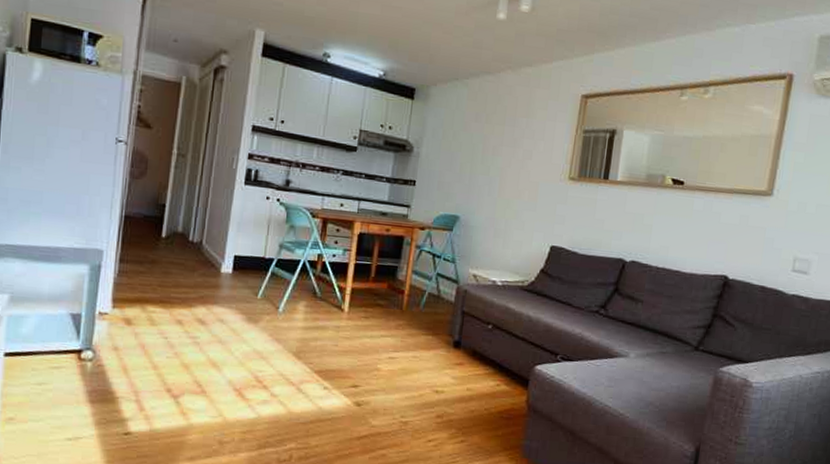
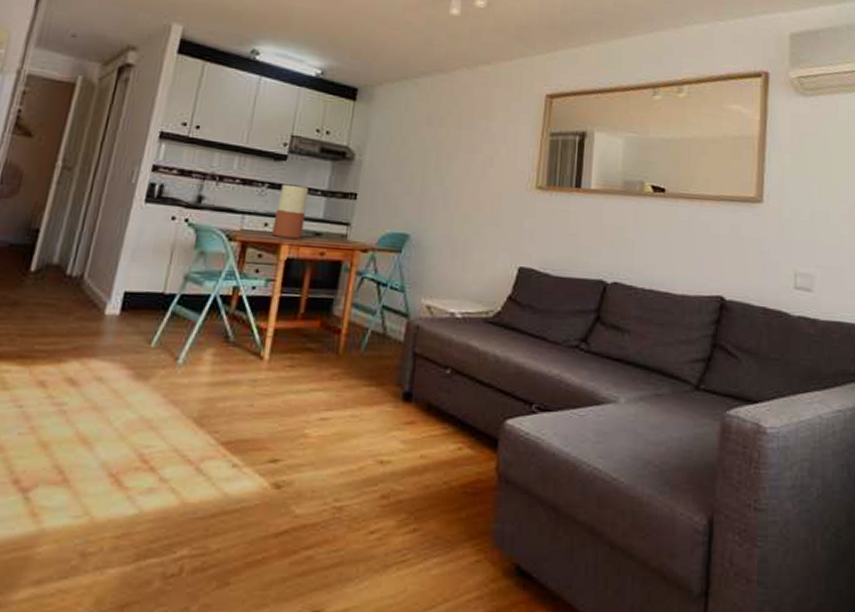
vase: none [347,171,375,218] -> present [271,184,309,240]

